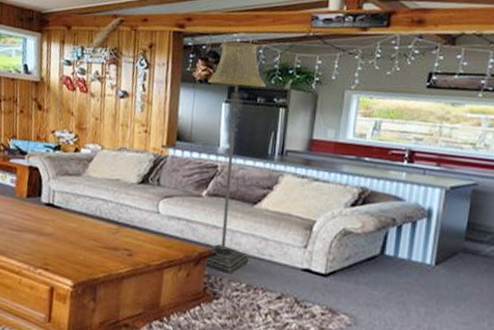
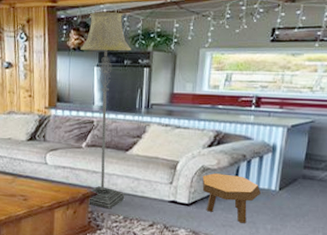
footstool: none [342,238,413,304] -> present [202,173,261,223]

